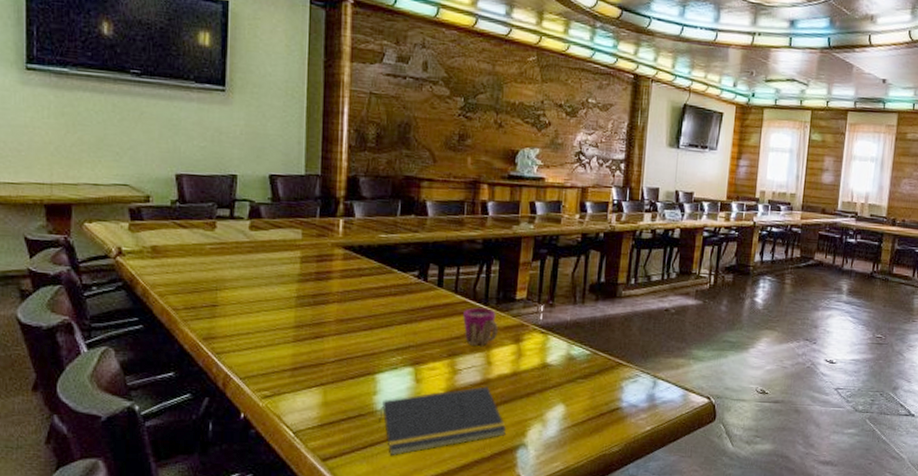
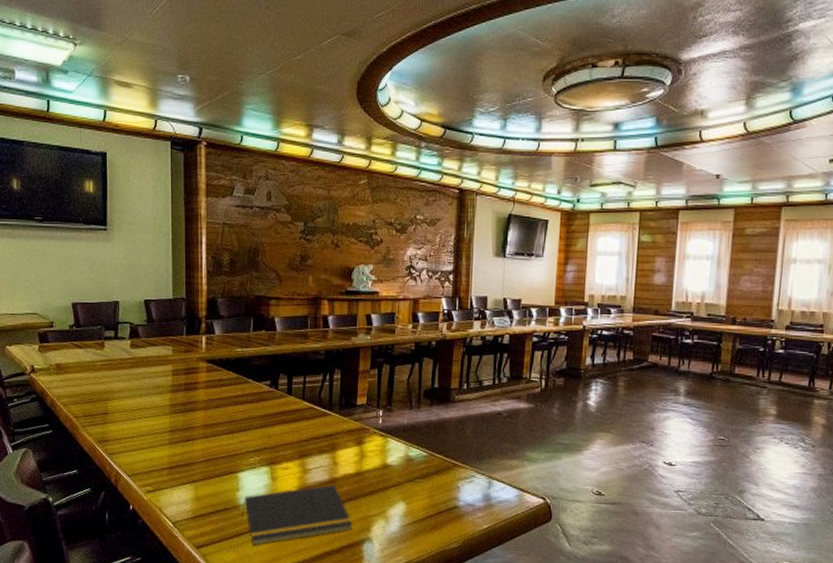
cup: present [463,307,498,346] -> none [311,413,342,448]

